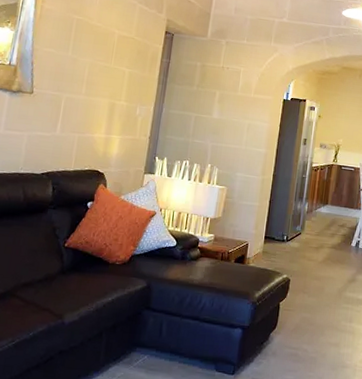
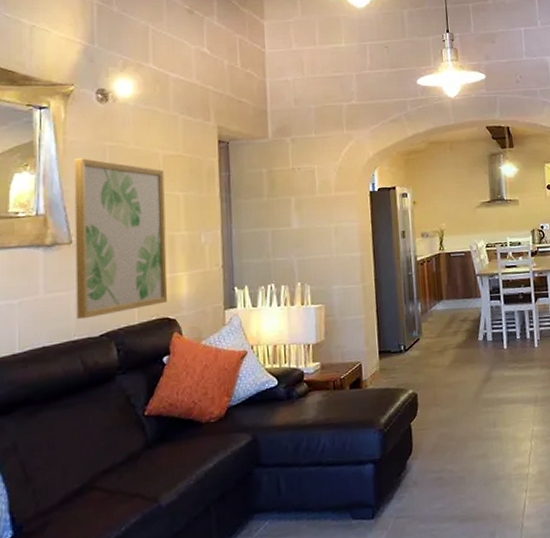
wall art: none [25,24,117,158] -> present [74,158,168,320]

